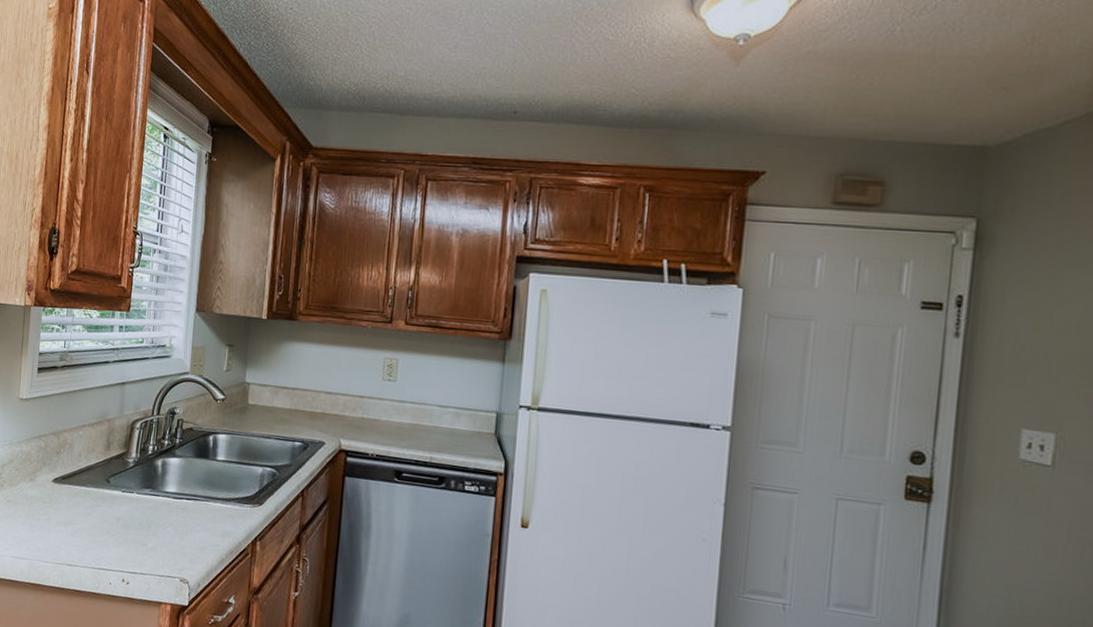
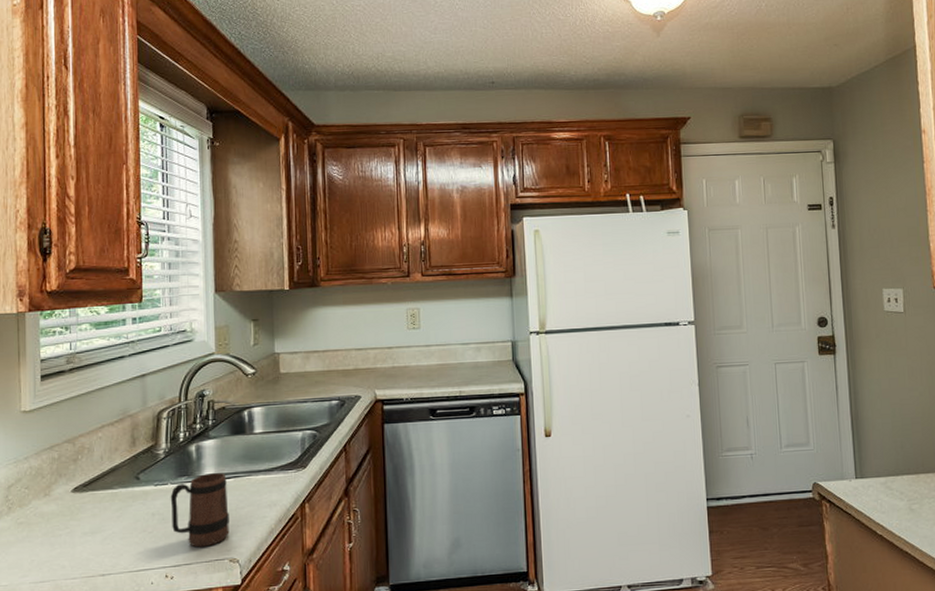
mug: none [133,490,186,562] -> present [170,472,230,548]

